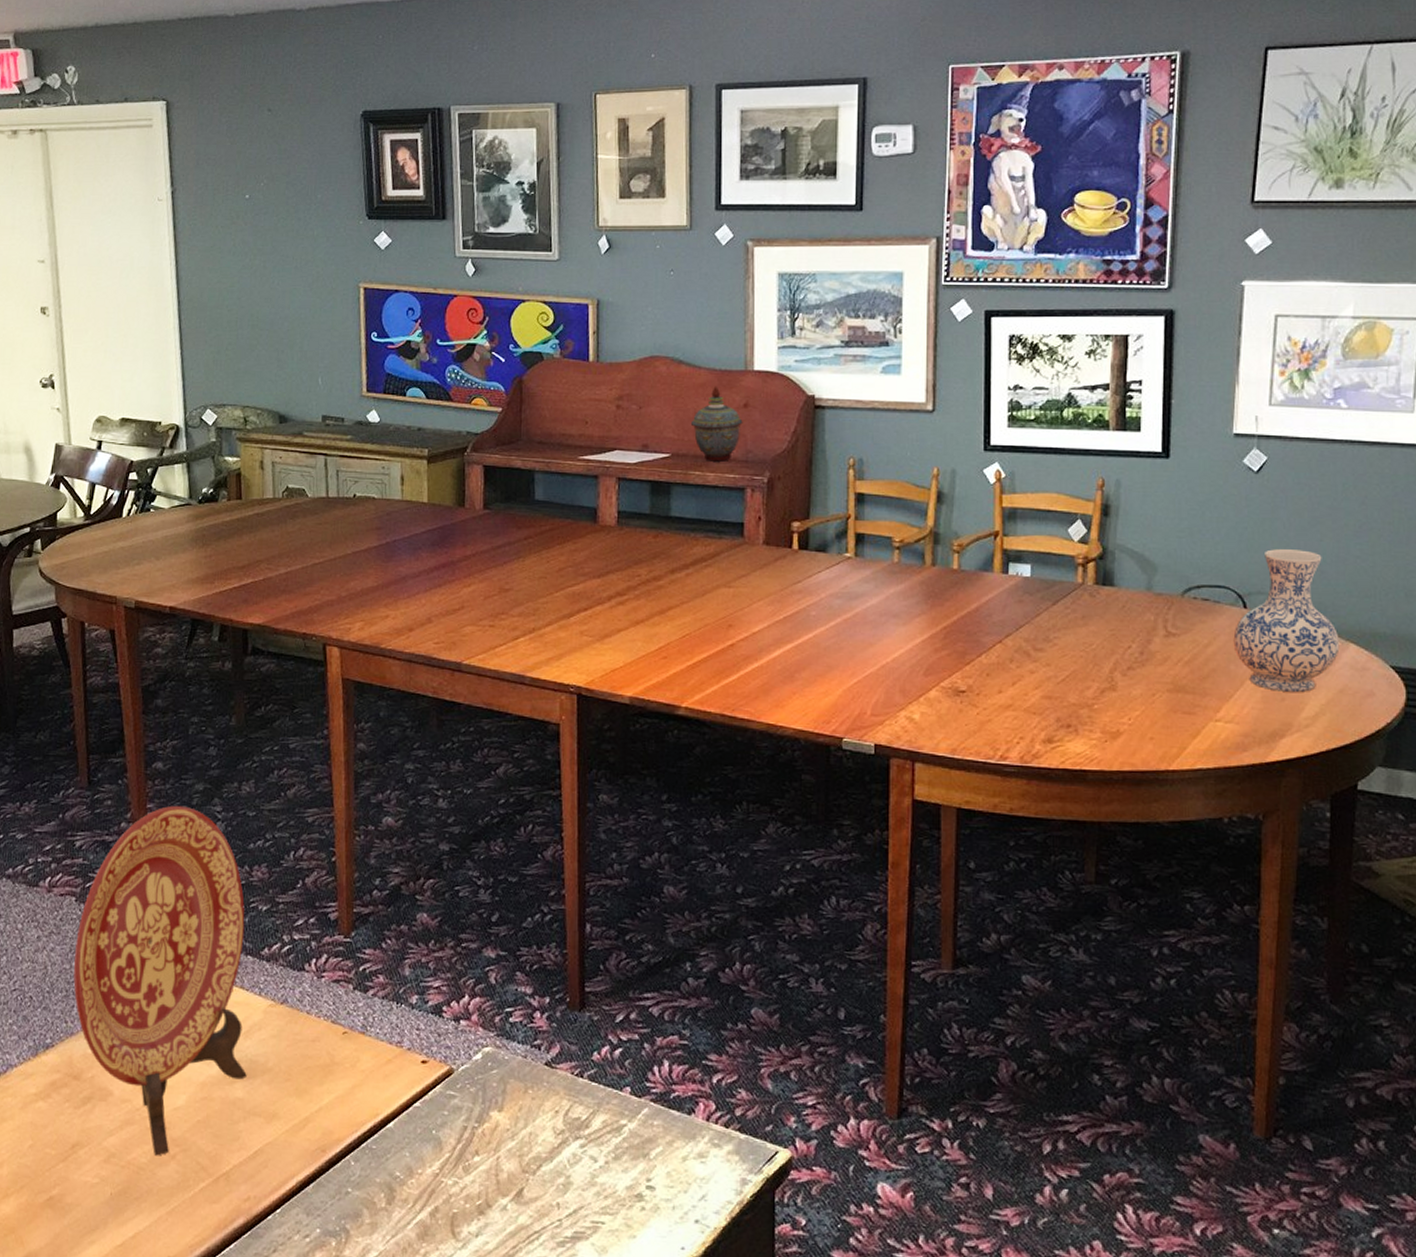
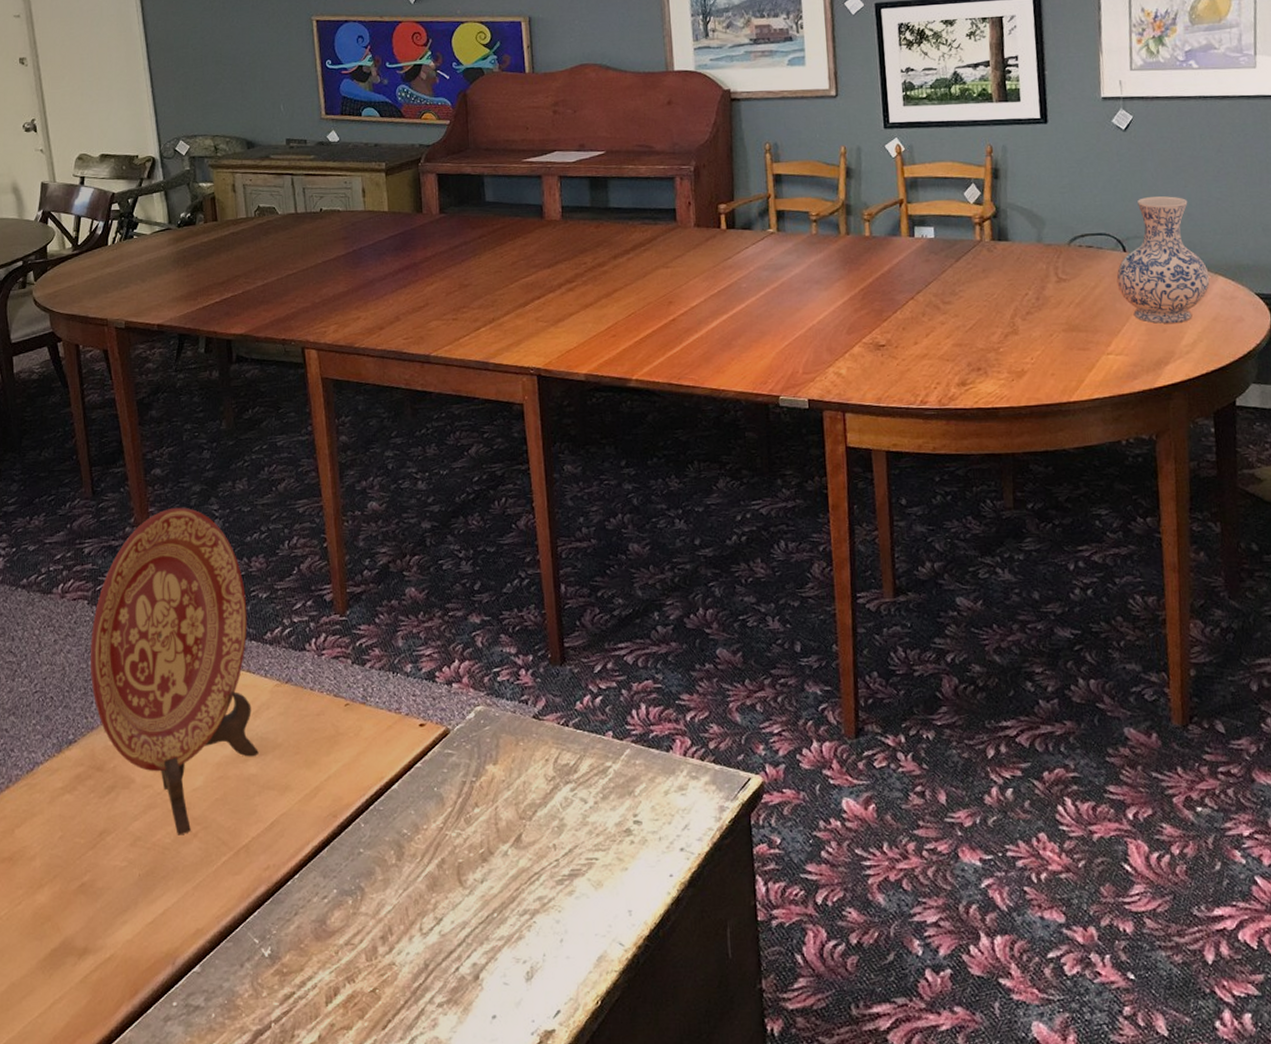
decorative jar: present [690,385,743,462] -> none [621,87,668,155]

